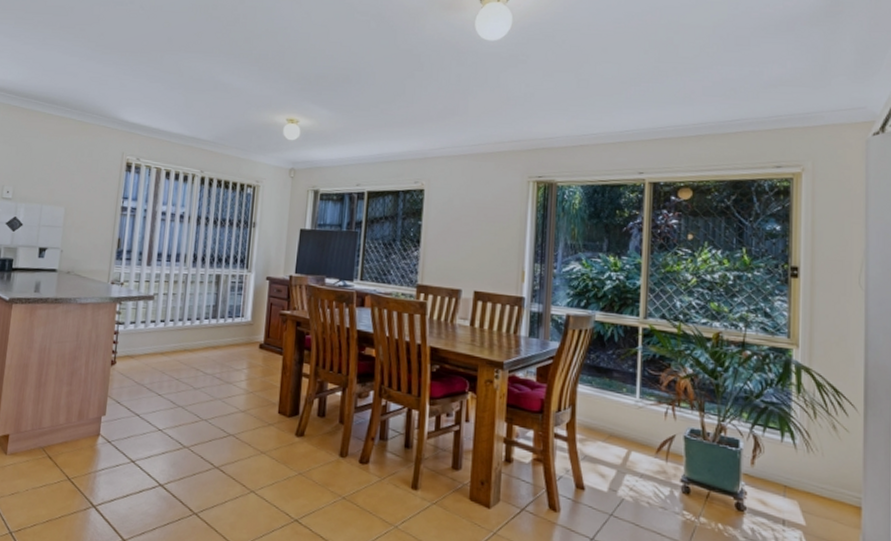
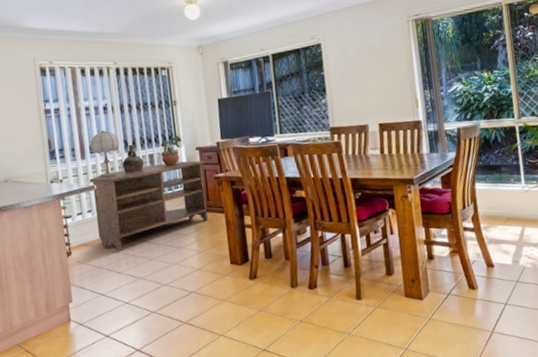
tv stand: none [146,285,273,371] -> present [89,160,209,251]
table lamp: none [158,239,189,291] -> present [90,130,120,178]
vessel: none [186,259,209,291] -> present [122,144,144,173]
potted plant: none [228,259,254,291] -> present [160,135,182,166]

